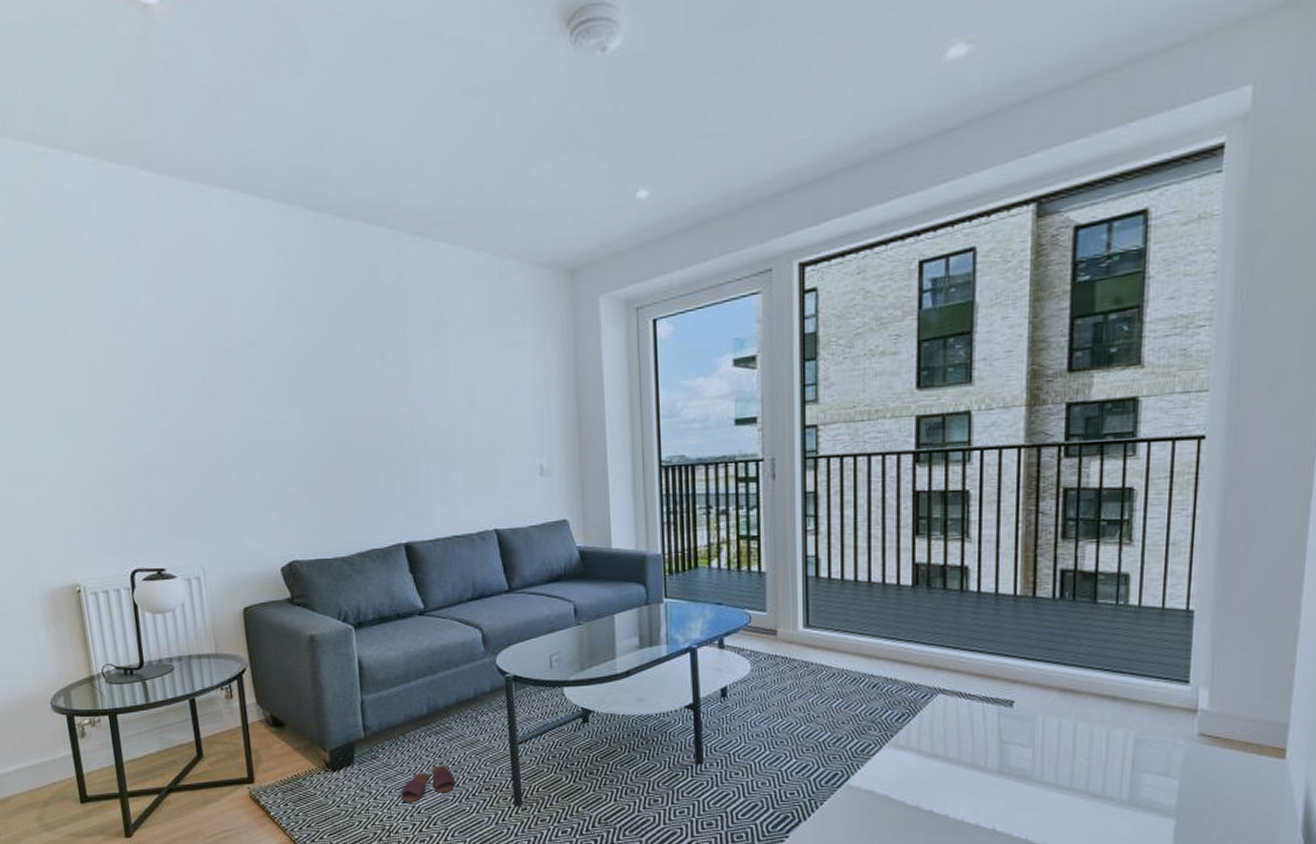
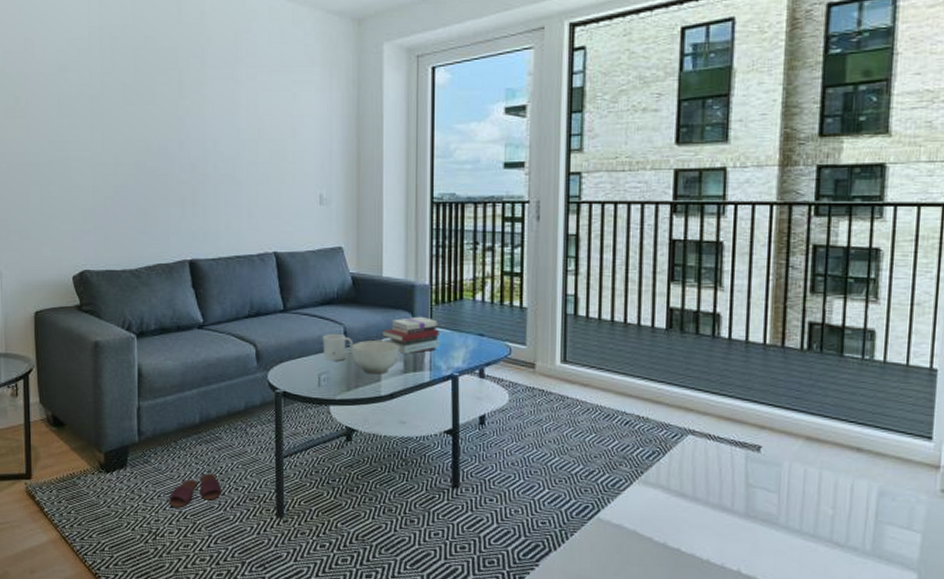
mug: none [551,611,585,641] -> present [322,333,354,361]
bowl: none [582,616,634,652] -> present [351,340,400,374]
books: none [614,588,676,629] -> present [382,316,440,354]

